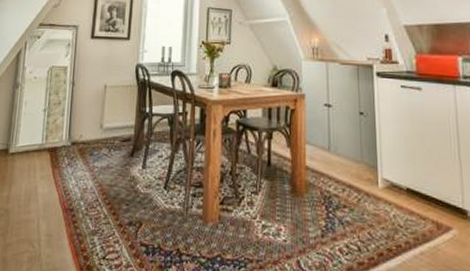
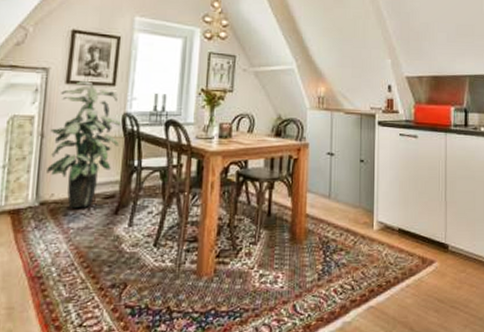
indoor plant: none [77,36,135,149] -> present [47,81,122,208]

